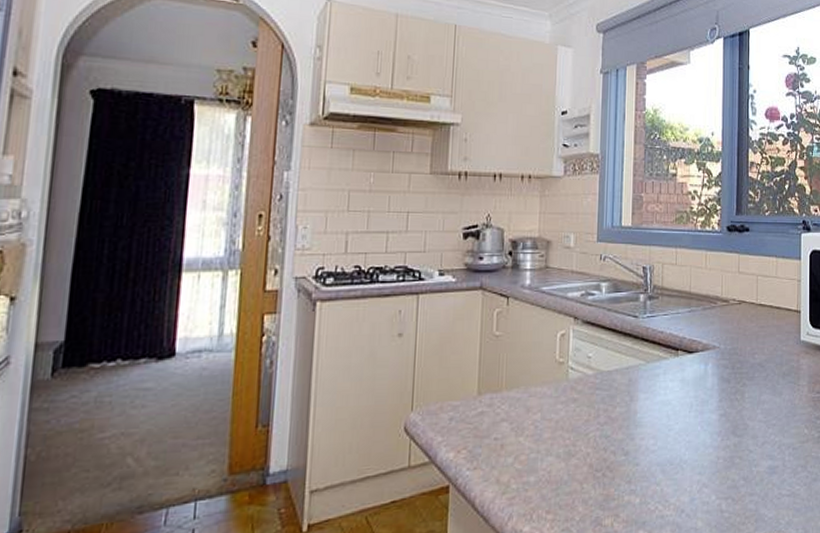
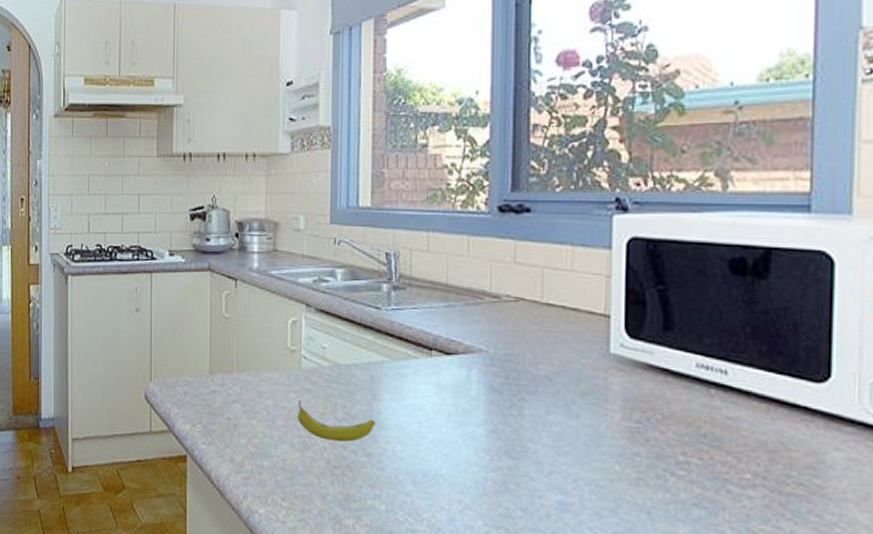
fruit: none [563,411,632,446] -> present [297,401,375,442]

